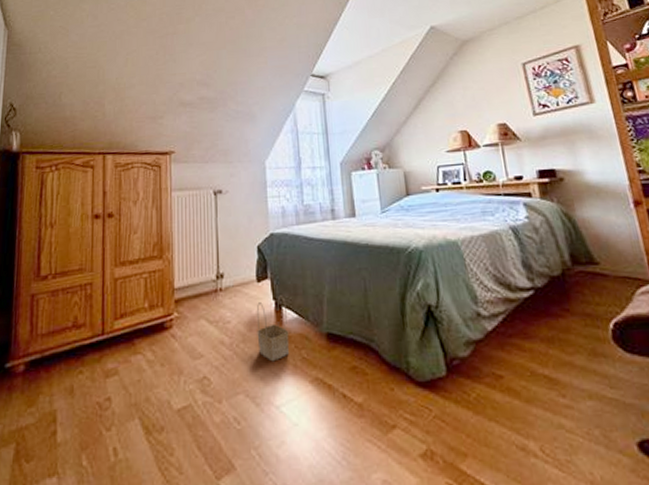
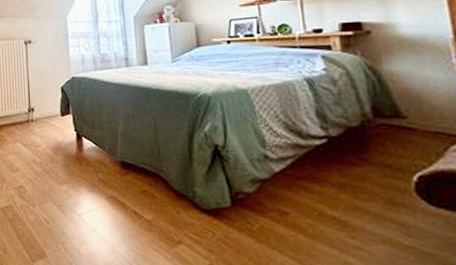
basket: present [256,295,290,362] -> none [61,128,89,180]

